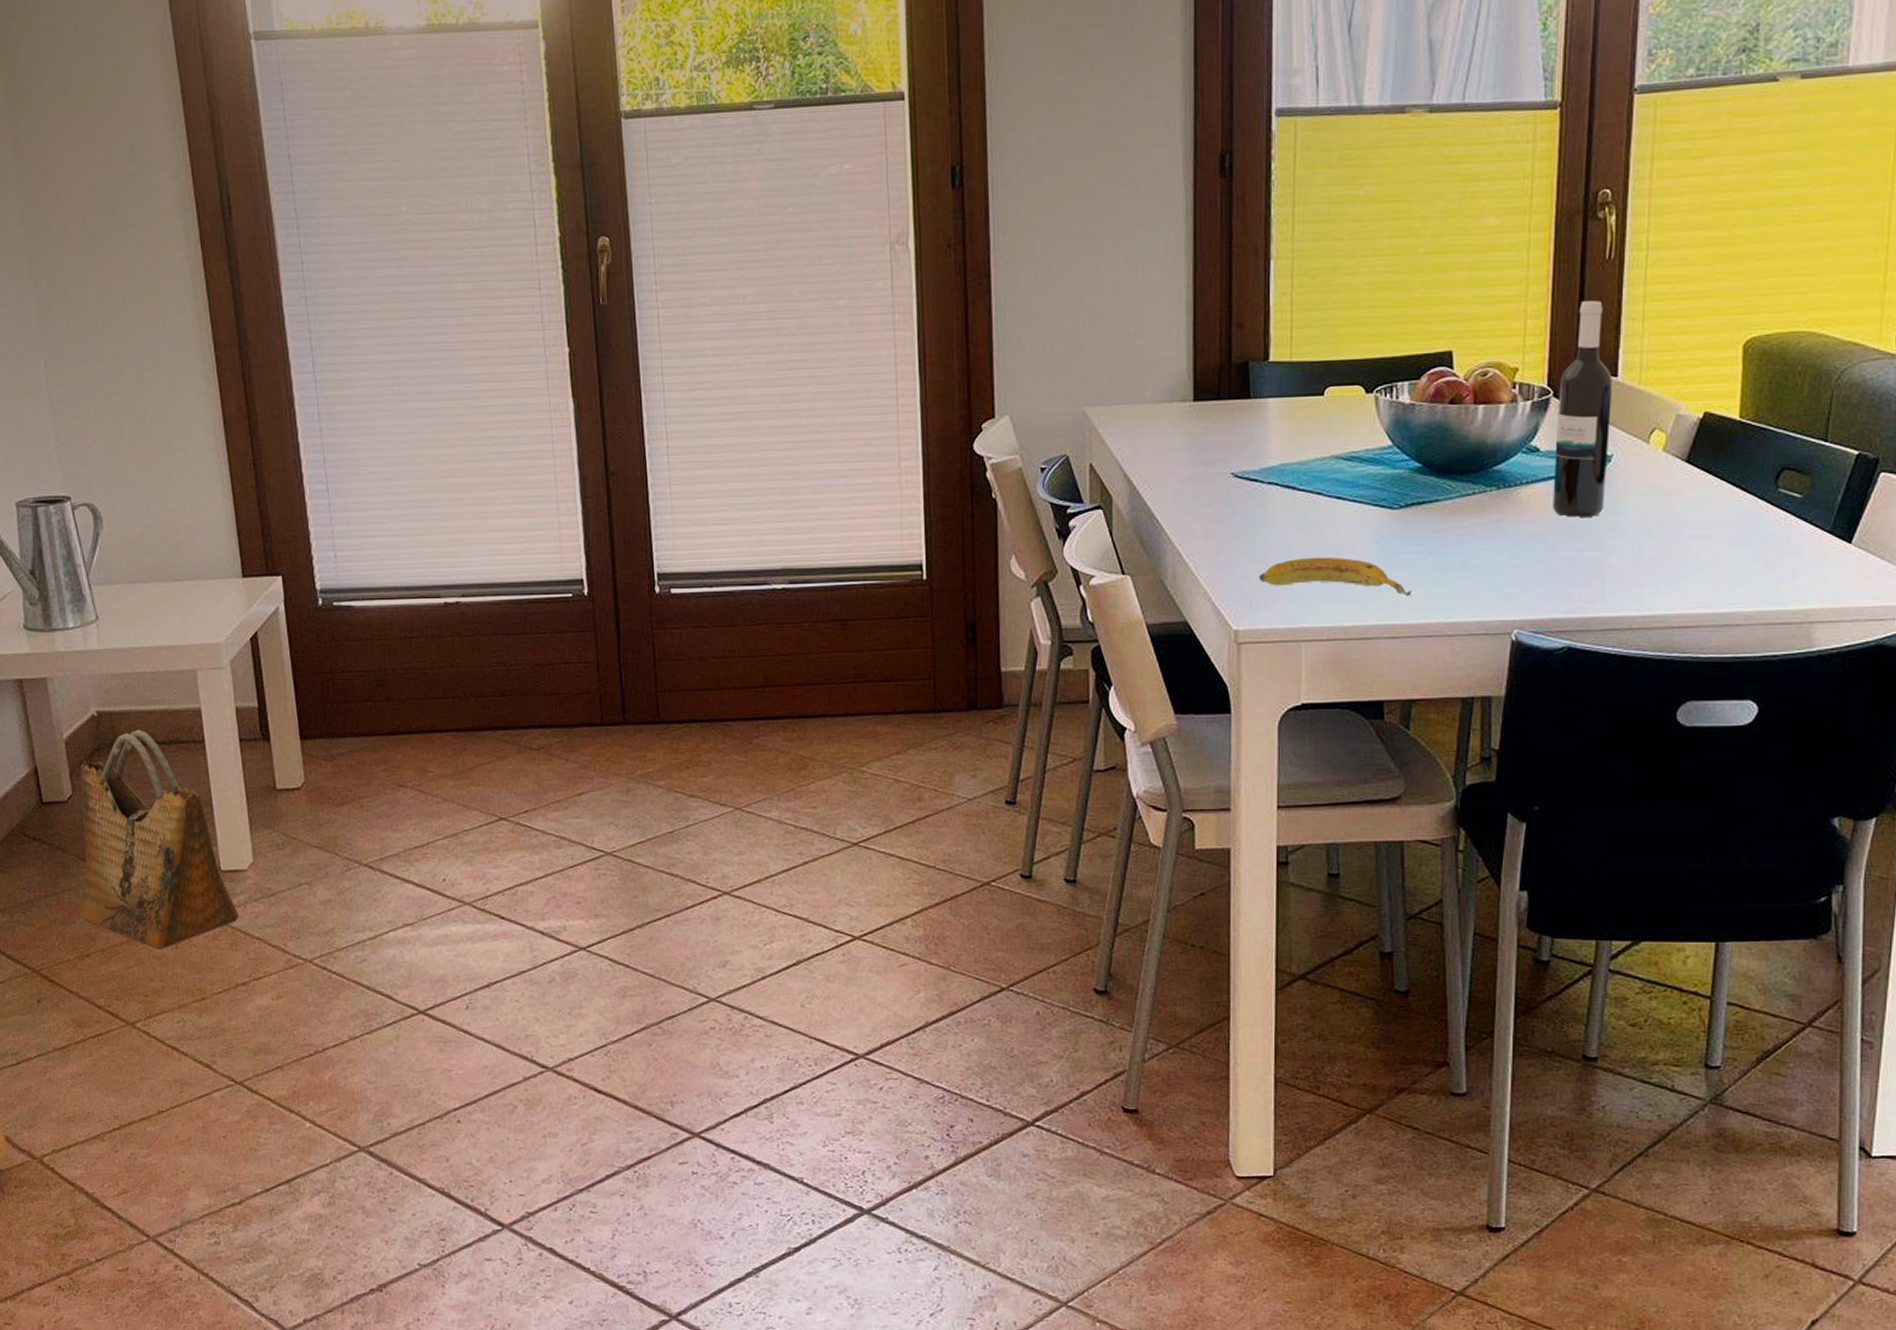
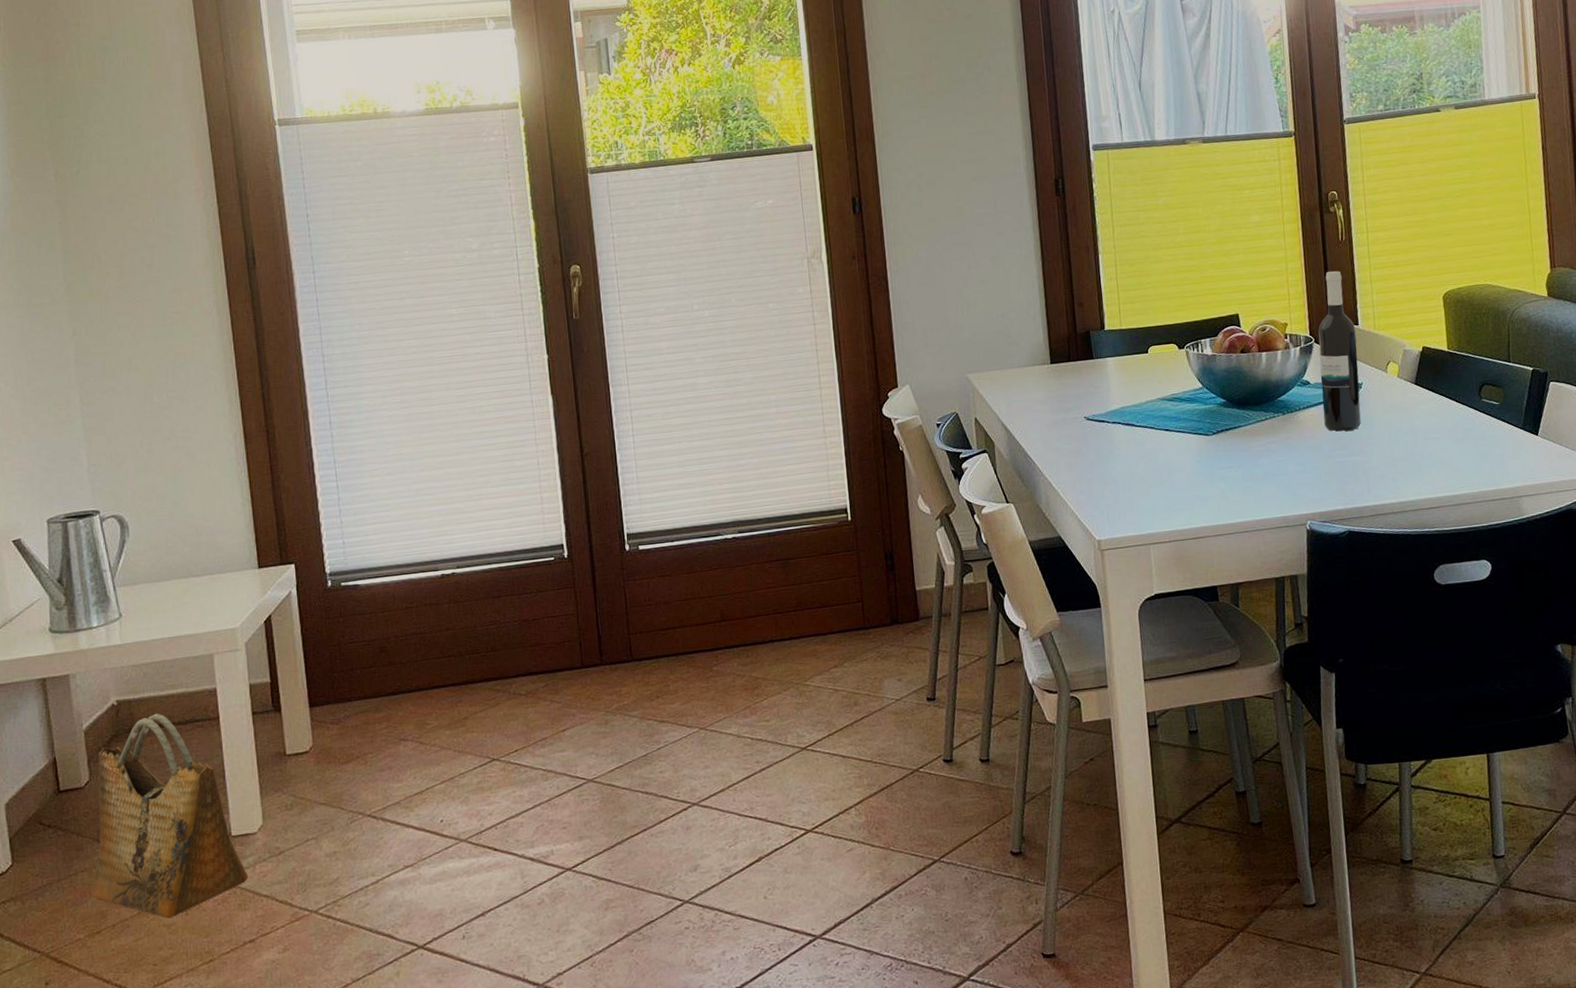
fruit: present [1259,557,1412,596] -> none [1113,476,1229,503]

